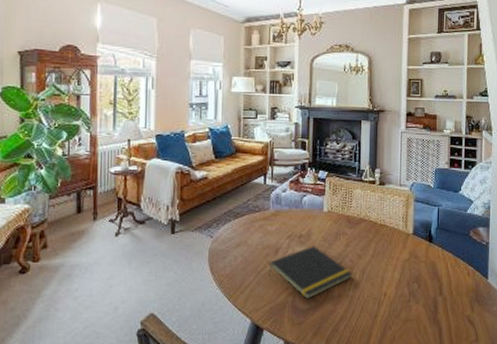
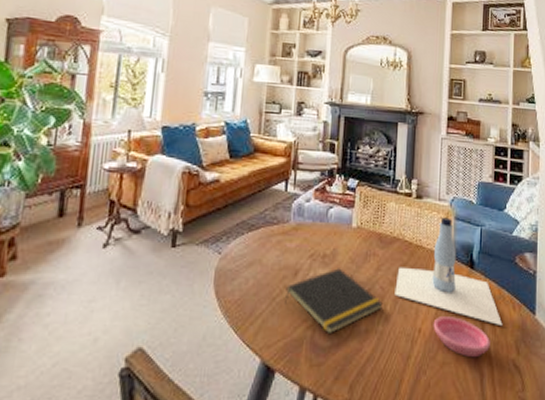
bottle: none [362,200,459,288] -> present [395,217,503,325]
saucer: none [397,282,447,316] -> present [433,317,490,358]

